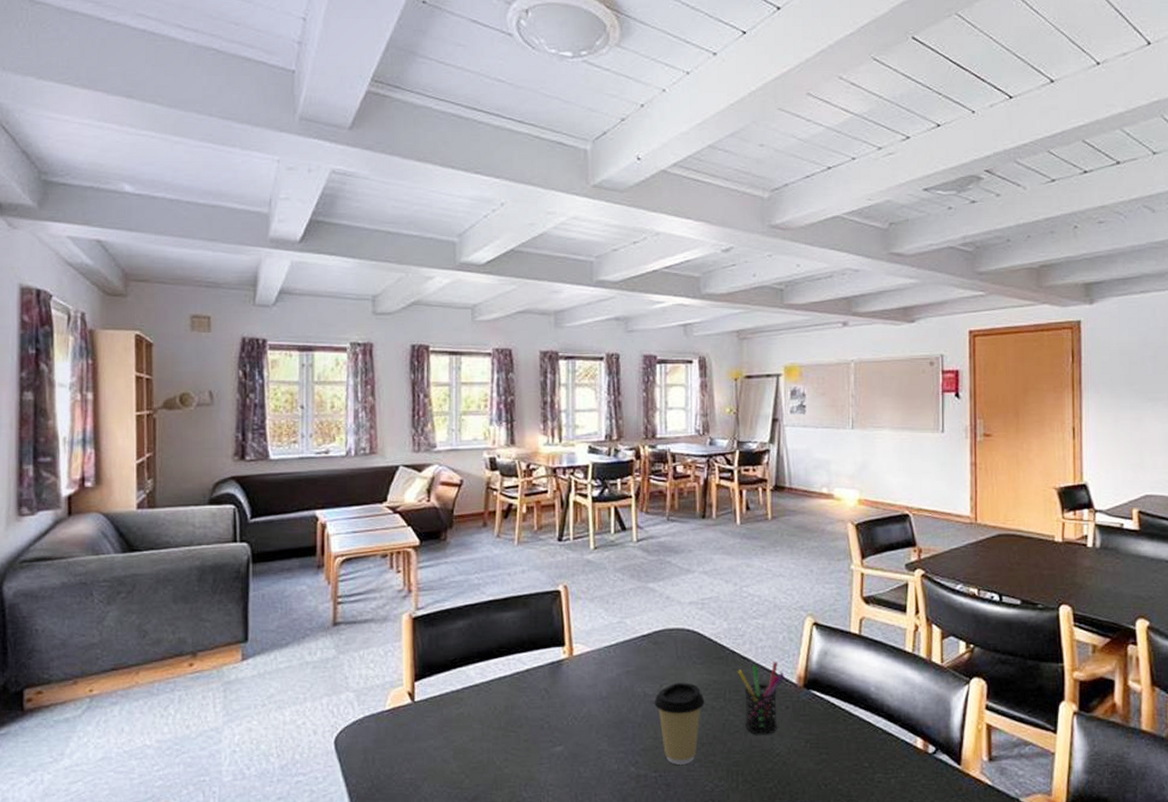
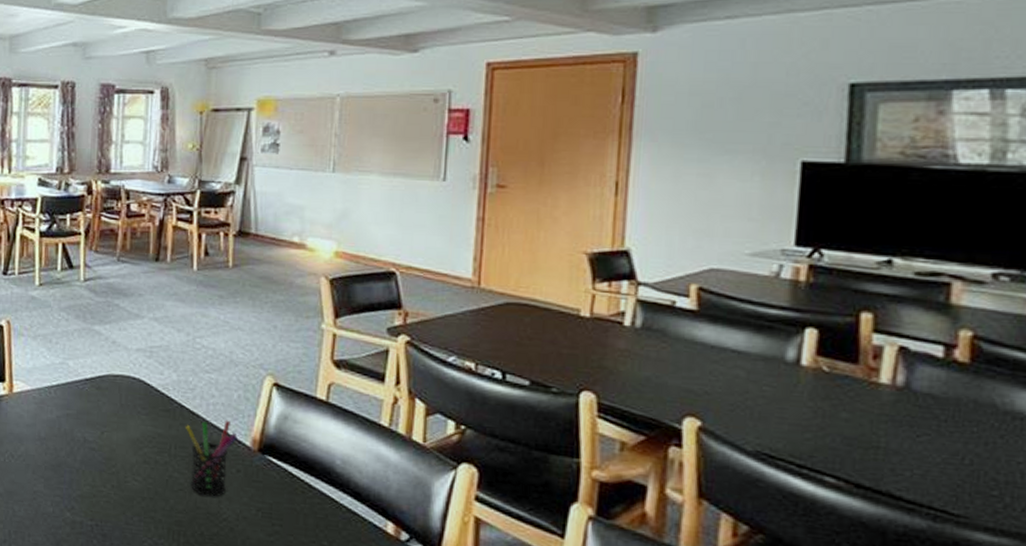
coffee cup: present [654,682,705,765] -> none [94,431,148,517]

